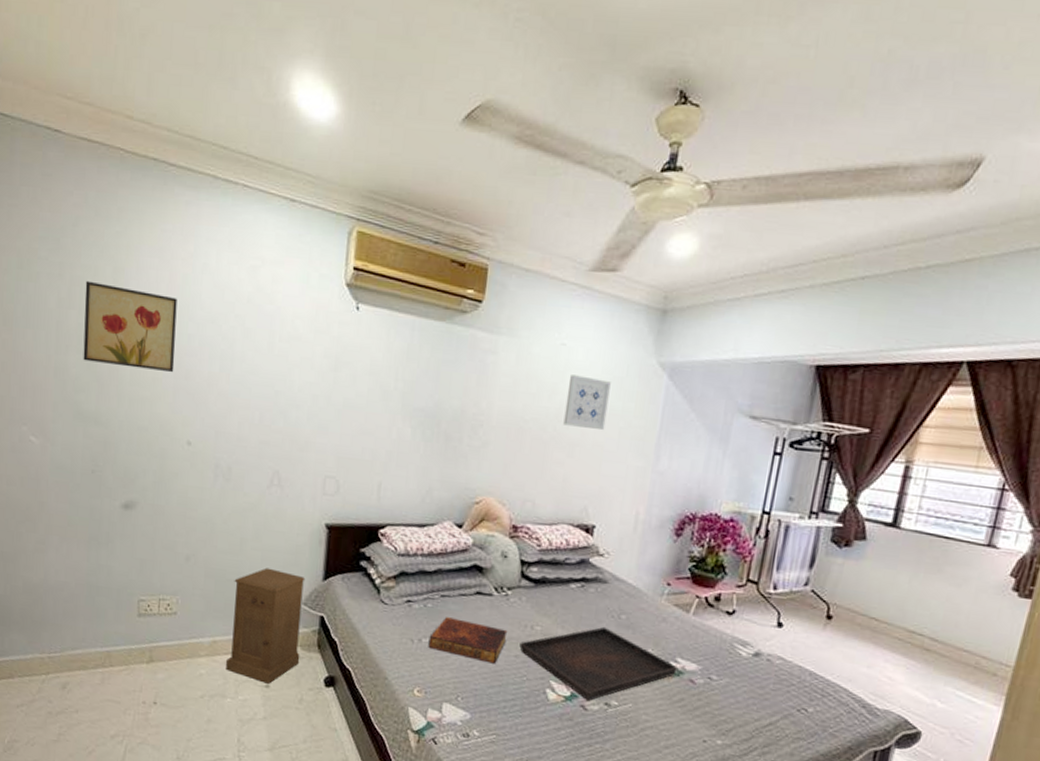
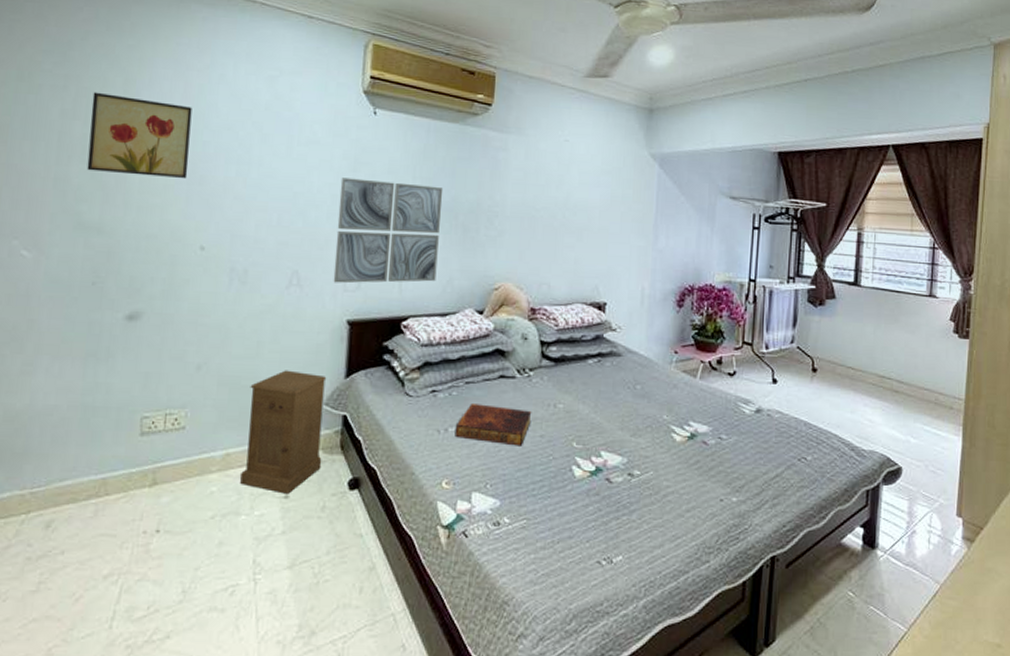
wall art: none [312,377,427,491] -> present [333,177,444,284]
serving tray: present [519,626,679,701] -> none [544,398,692,473]
wall art: present [563,375,611,431] -> none [571,167,610,216]

